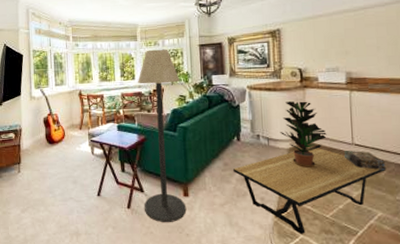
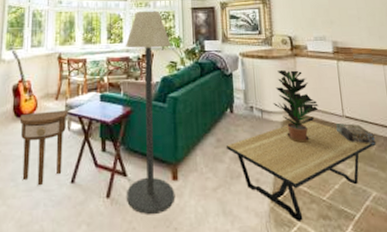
side table: none [51,137,92,197] -> present [19,109,69,186]

